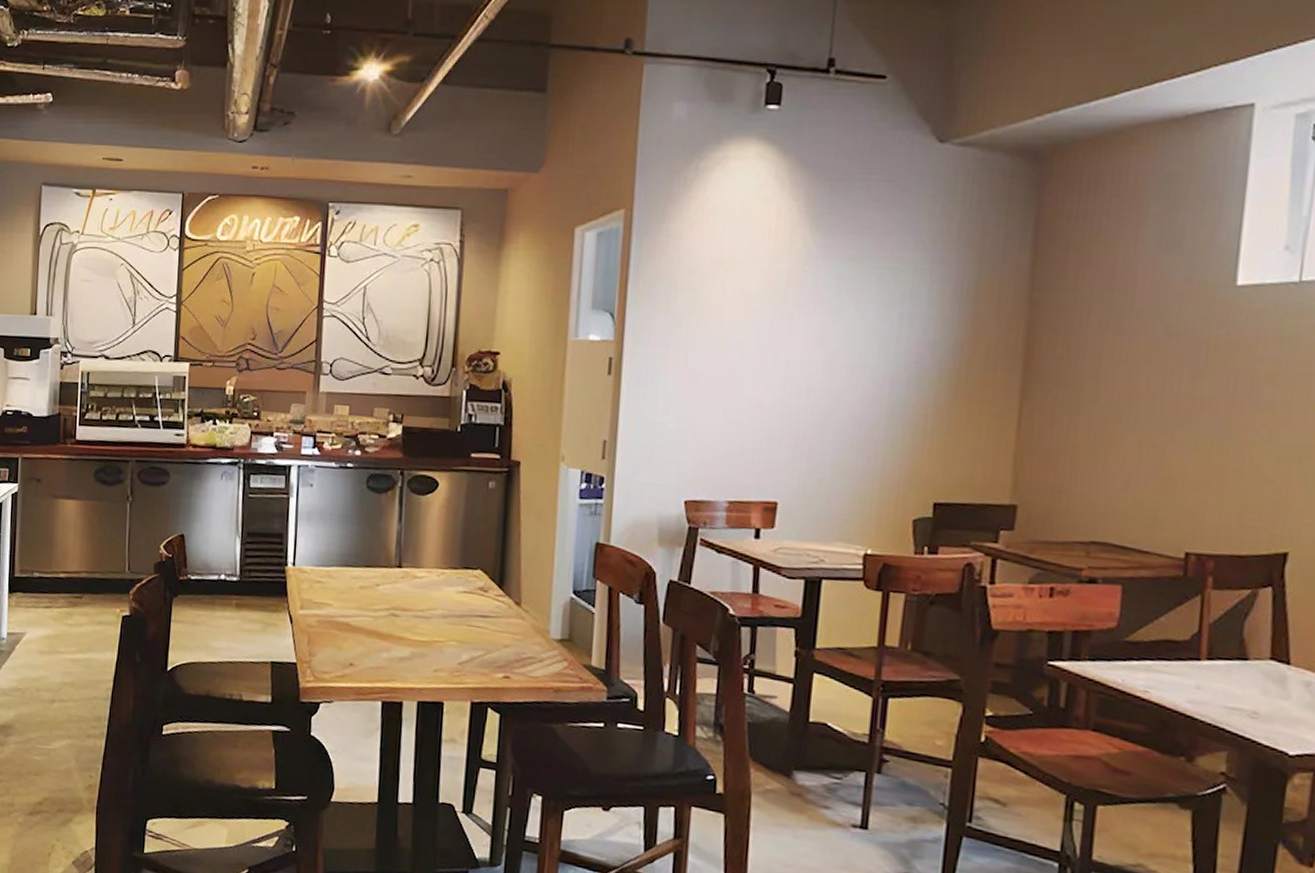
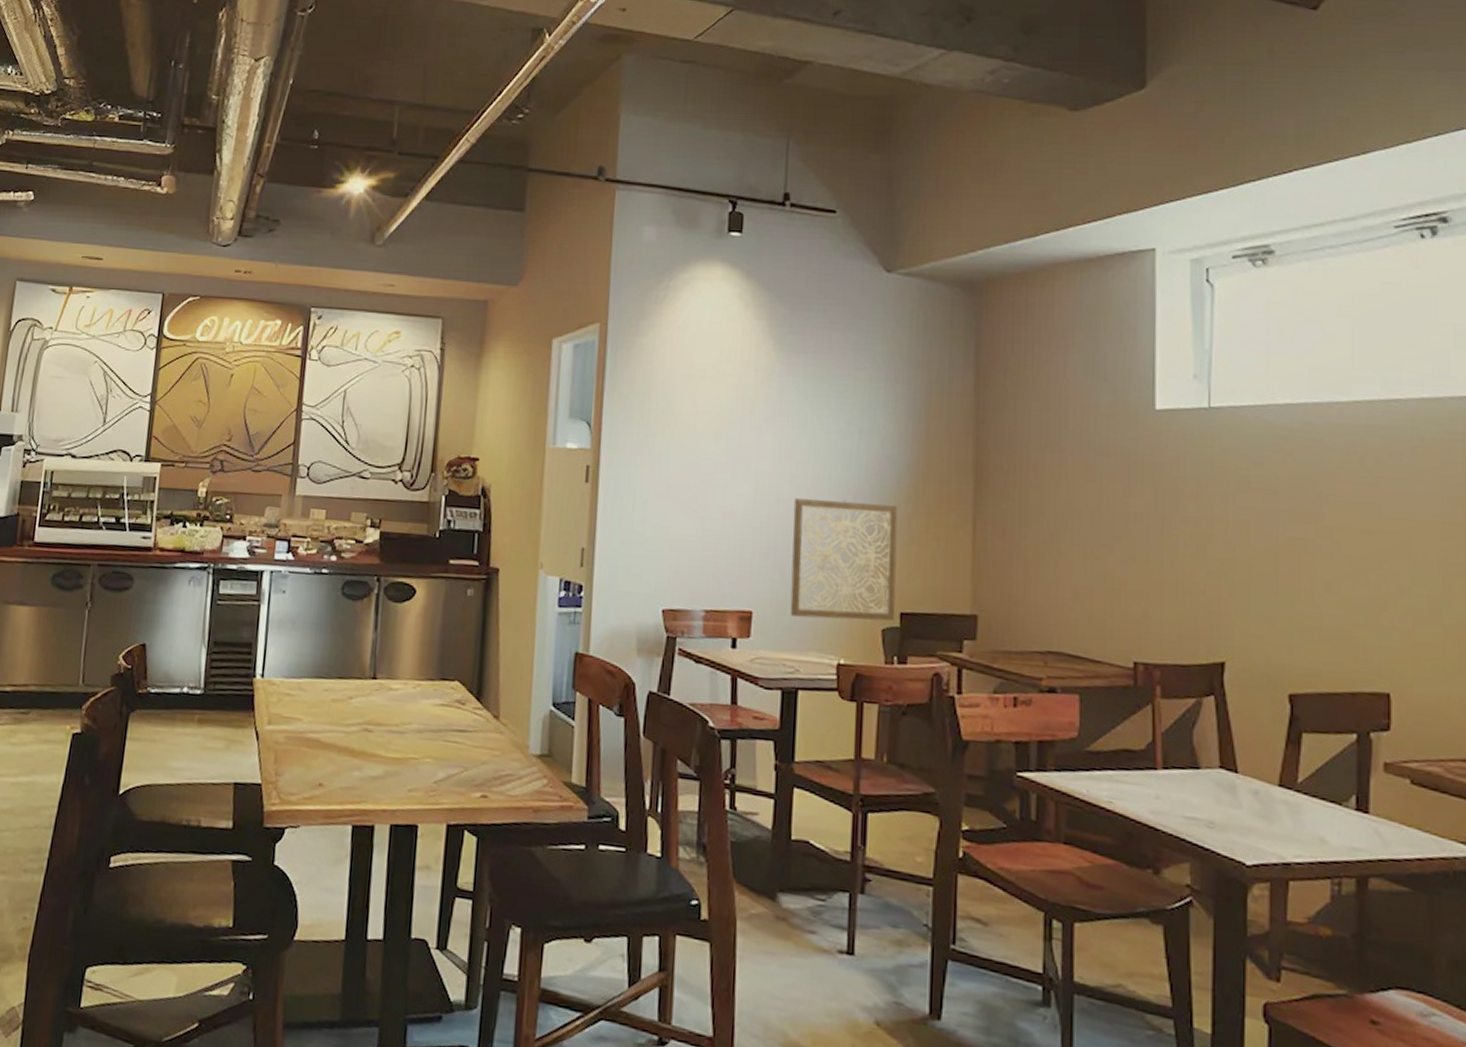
wall art: none [816,387,938,512] -> present [790,498,898,622]

